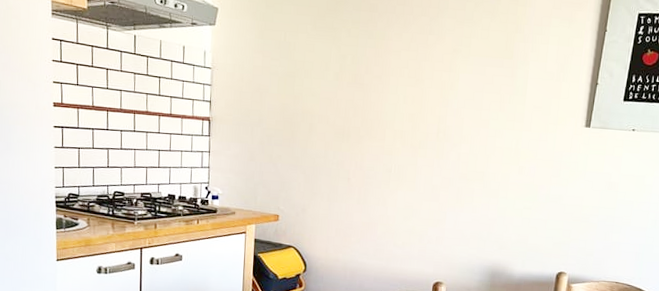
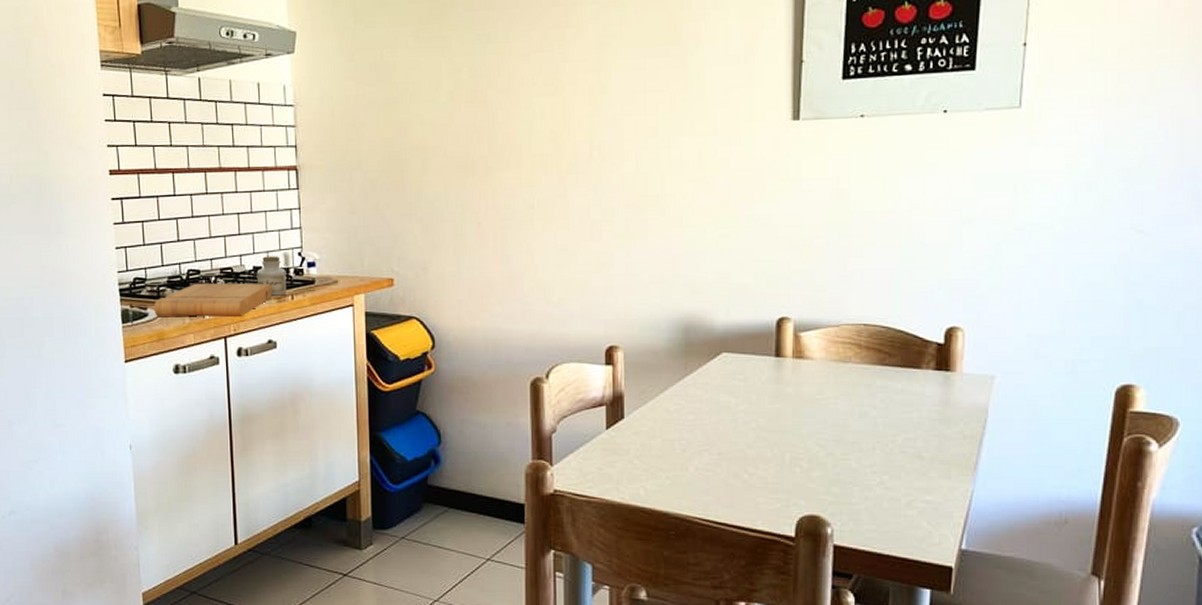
cutting board: none [83,202,182,234] -> present [153,283,272,318]
jar: none [170,187,195,220] -> present [256,256,287,297]

